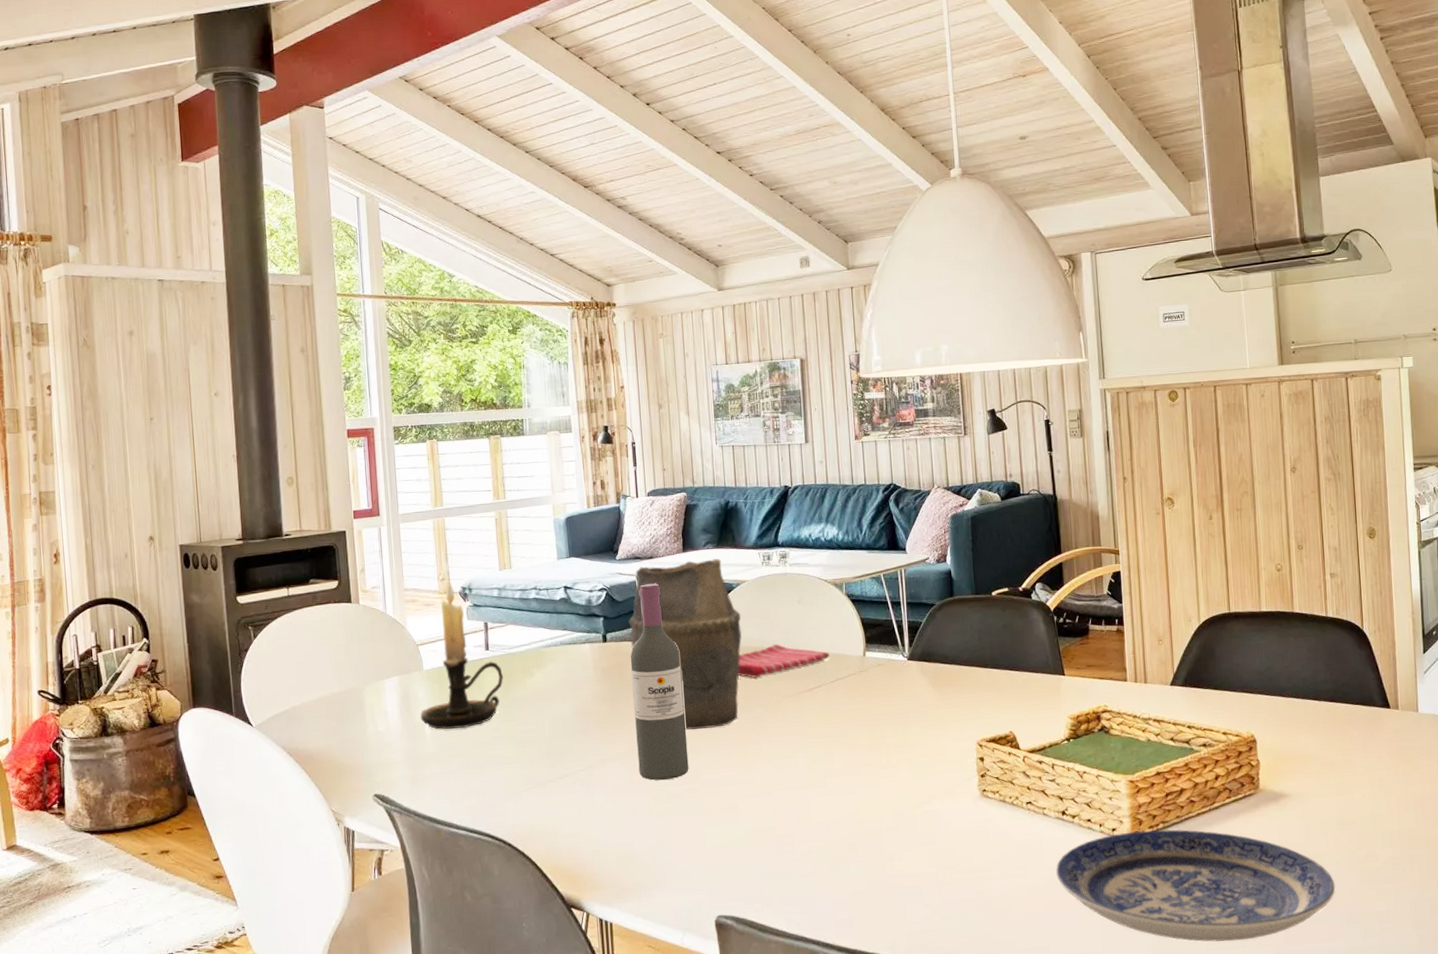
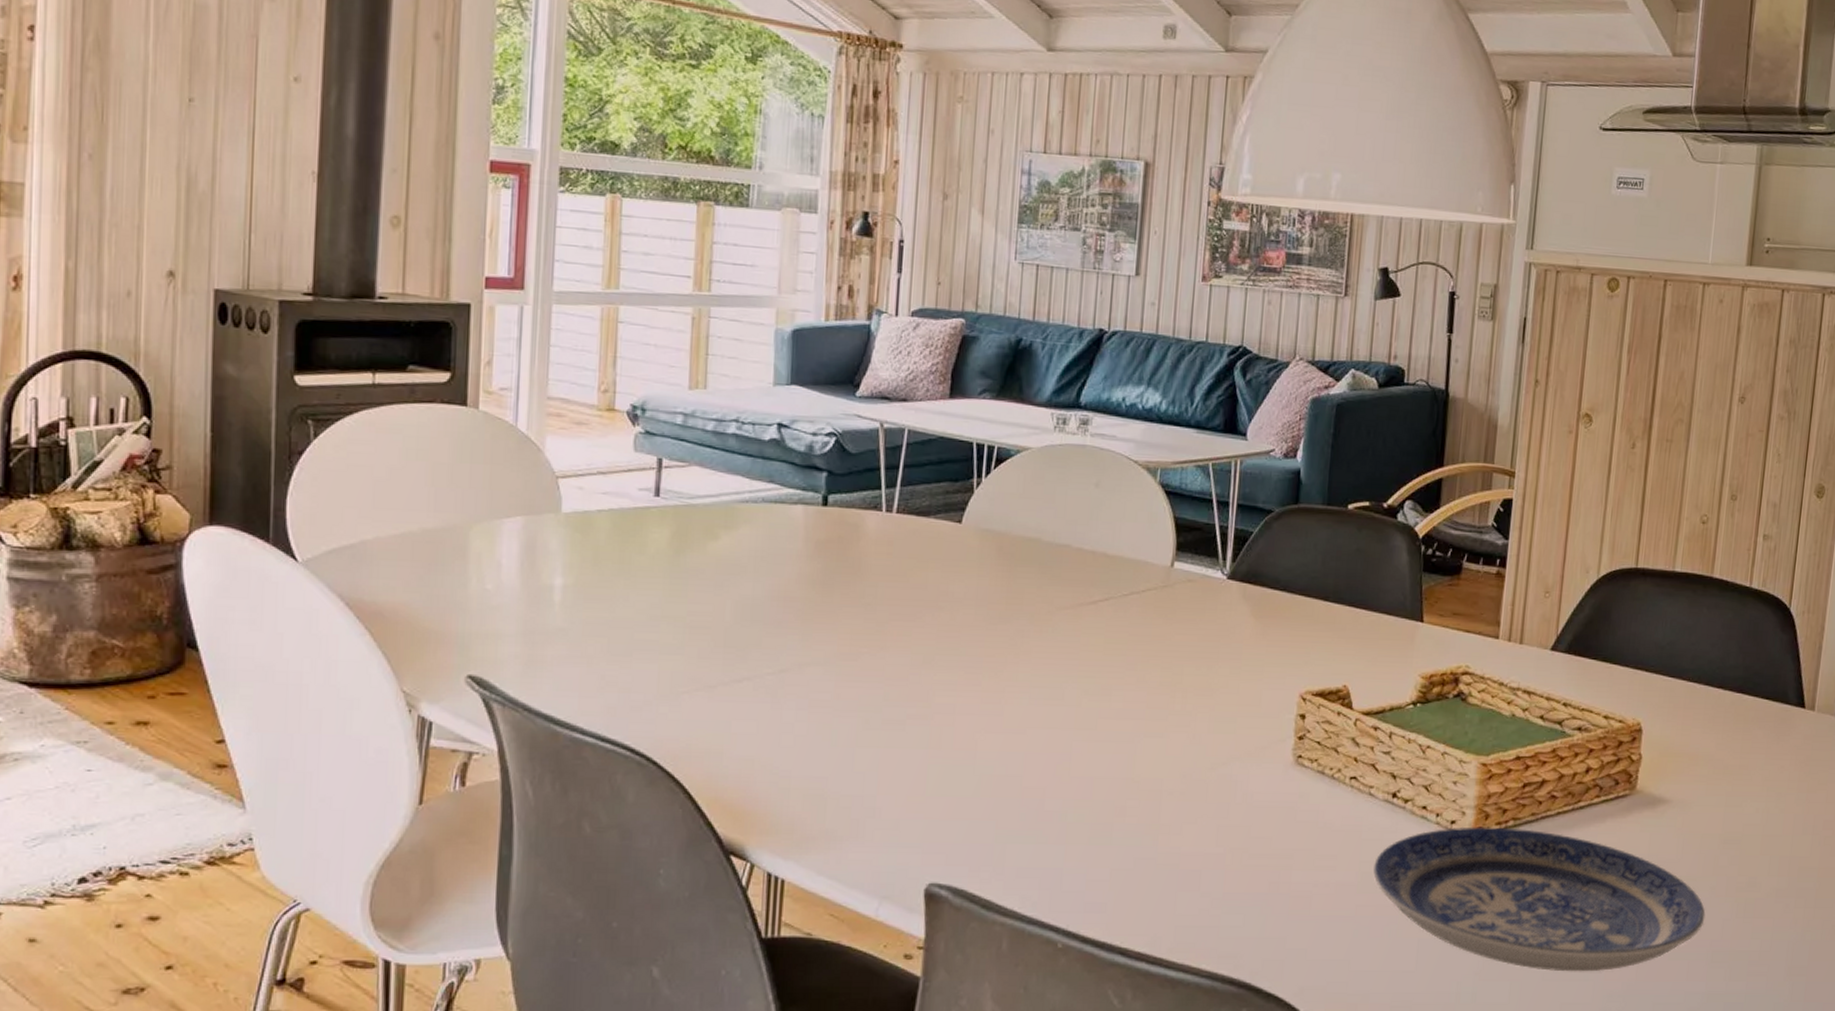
candle holder: present [420,580,503,729] -> none [548,393,675,600]
vase: present [628,559,742,730] -> none [860,410,1016,639]
wine bottle: present [630,583,689,781] -> none [848,434,927,700]
dish towel: present [738,644,830,678] -> none [1002,536,1127,578]

